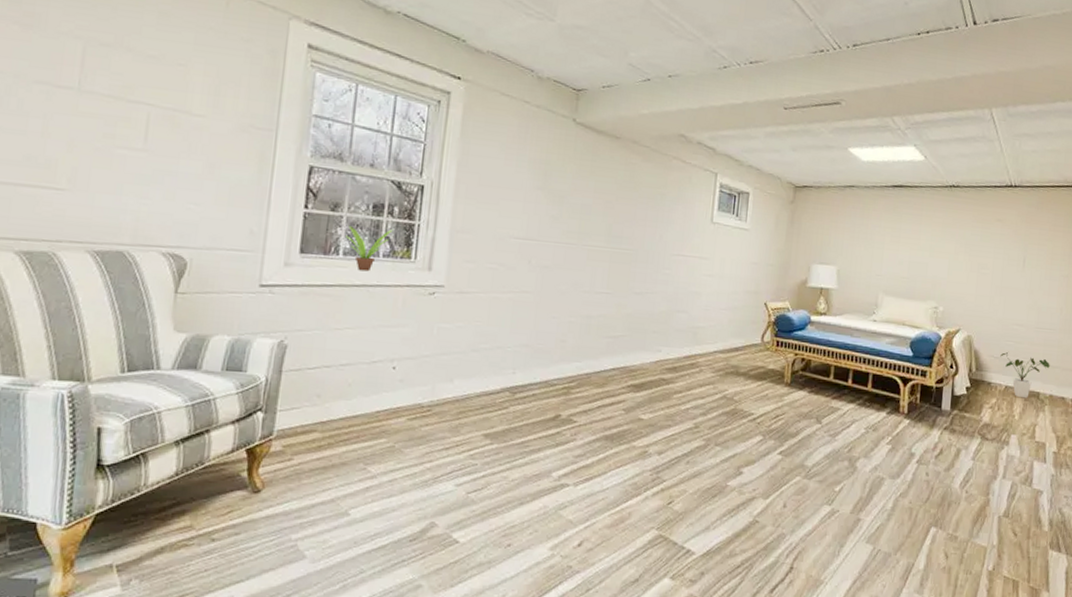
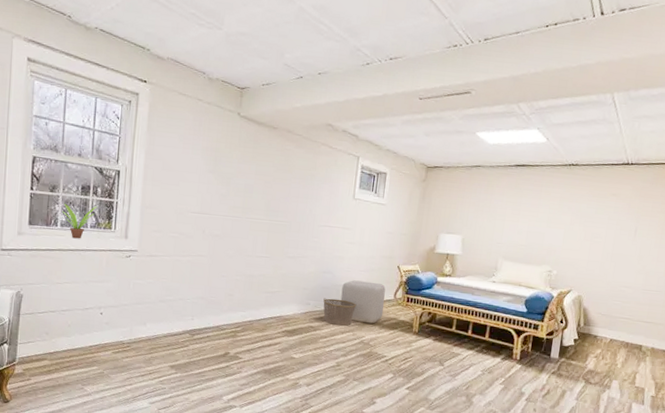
basket: none [677,343,718,378] -> present [323,298,357,327]
pouf: none [698,320,751,374] -> present [341,280,386,324]
house plant: present [1000,352,1050,400] -> none [607,310,654,351]

